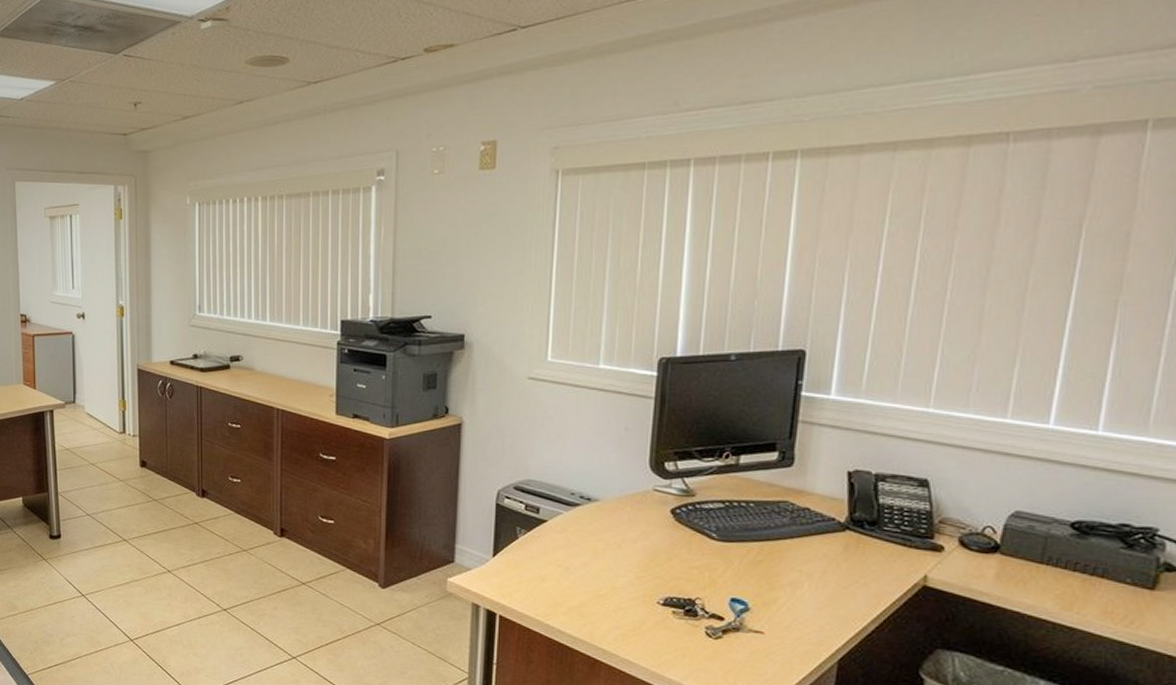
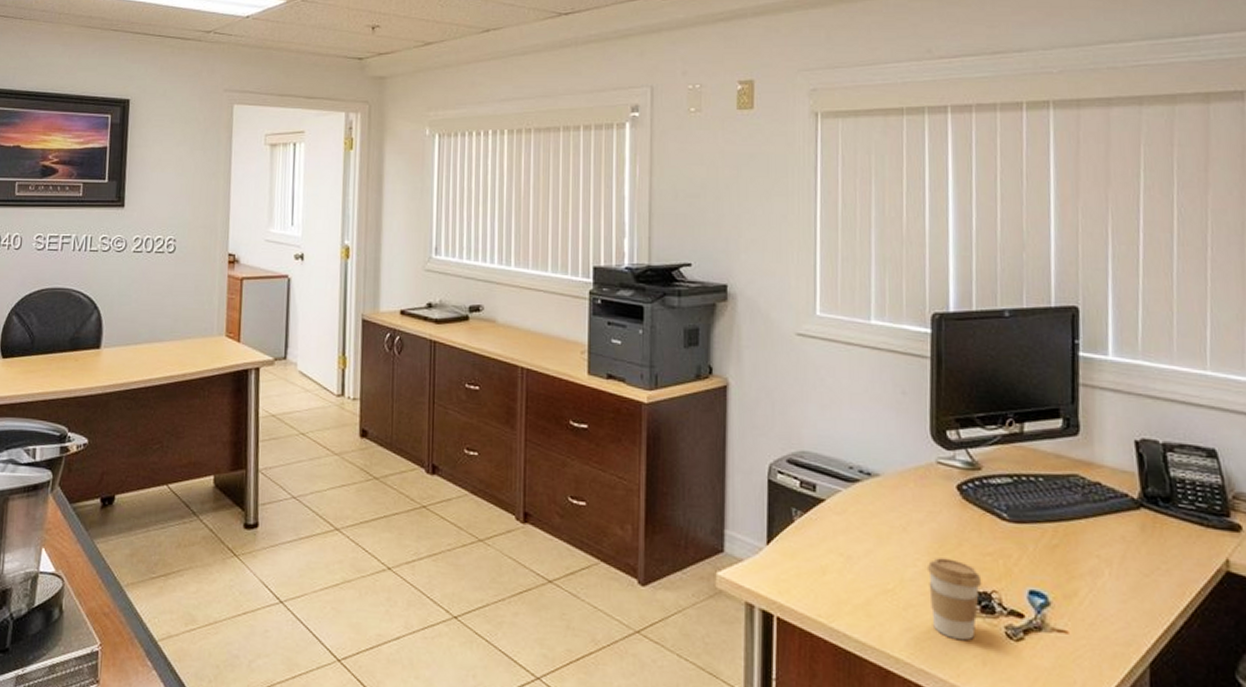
coffee cup: none [637,570,688,638] -> present [926,558,982,641]

